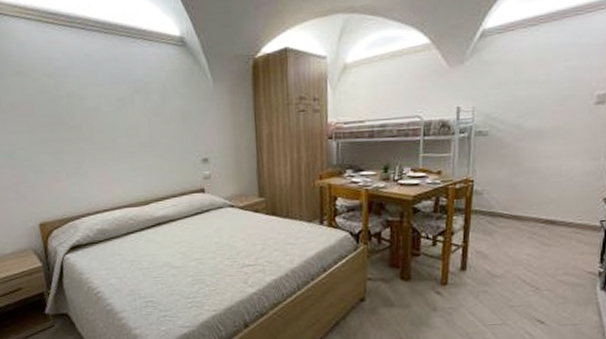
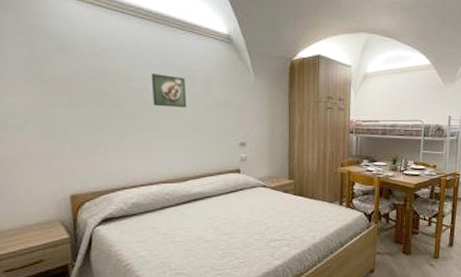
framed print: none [104,89,143,126] -> present [151,74,186,108]

